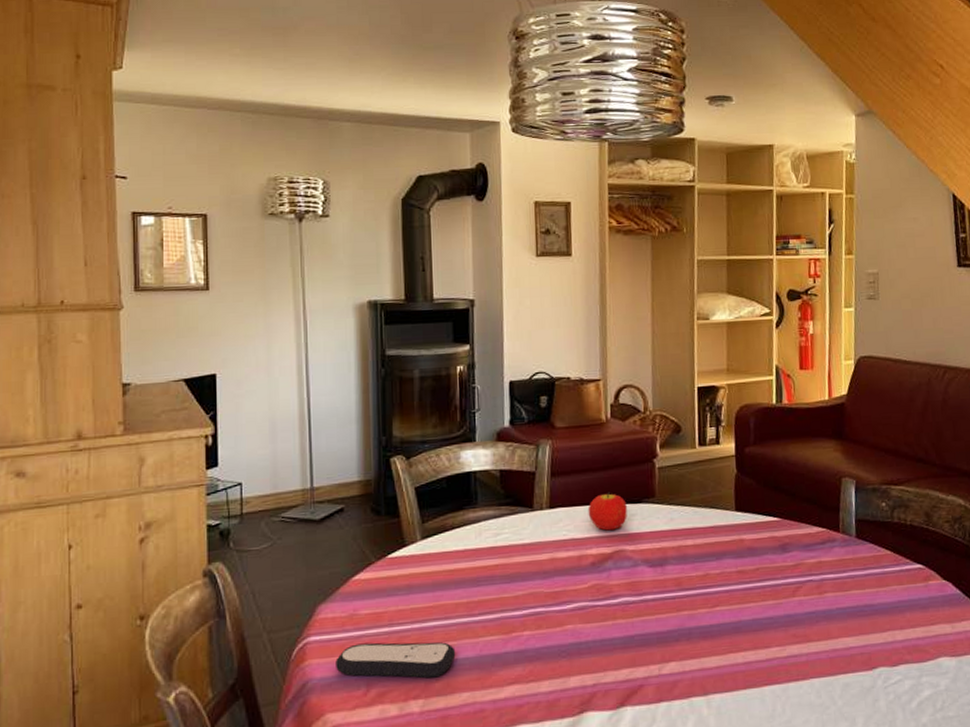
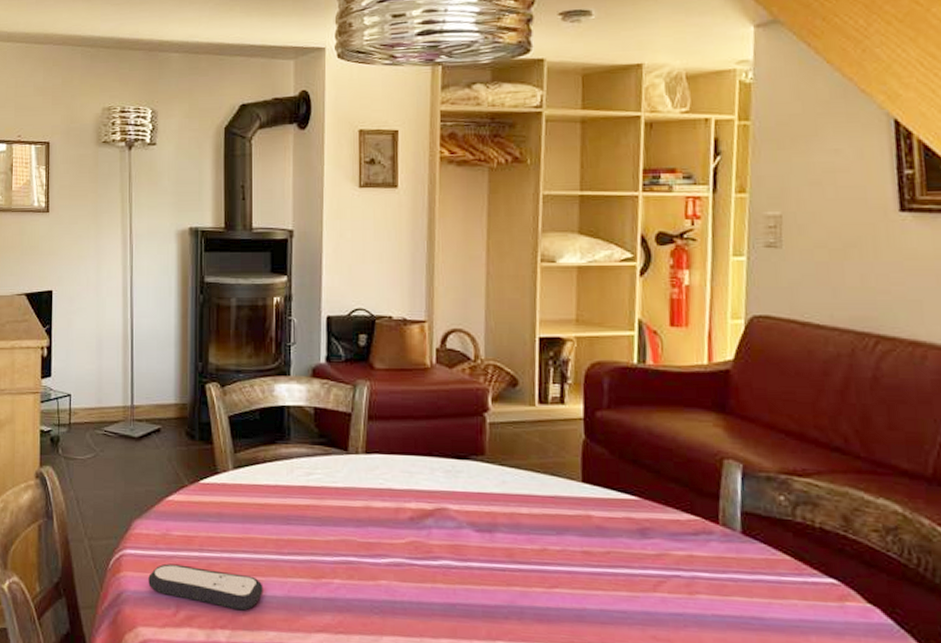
fruit: present [588,492,627,531] -> none [407,443,452,486]

